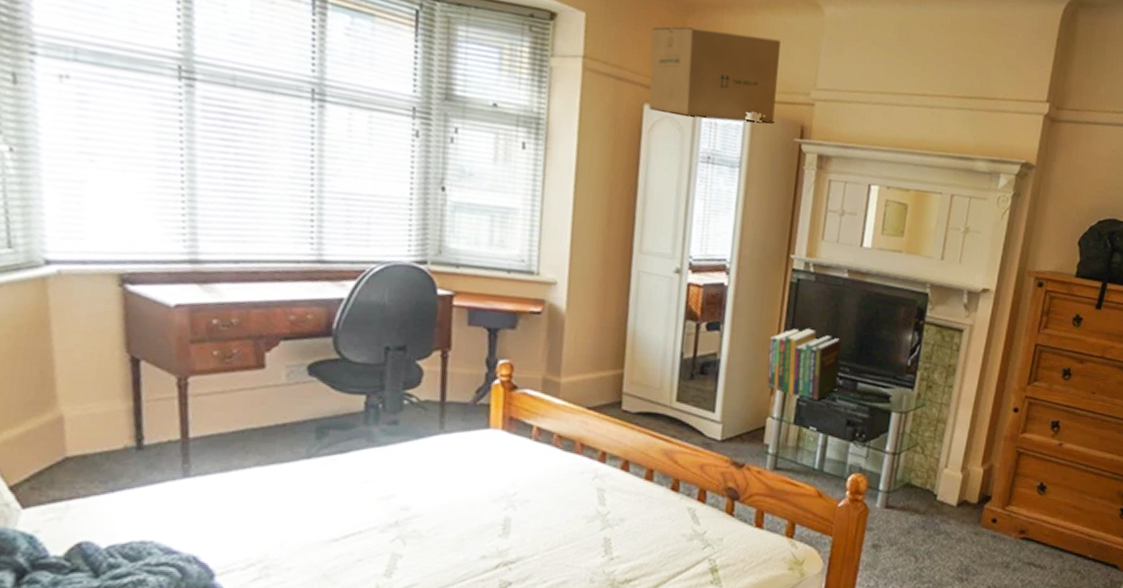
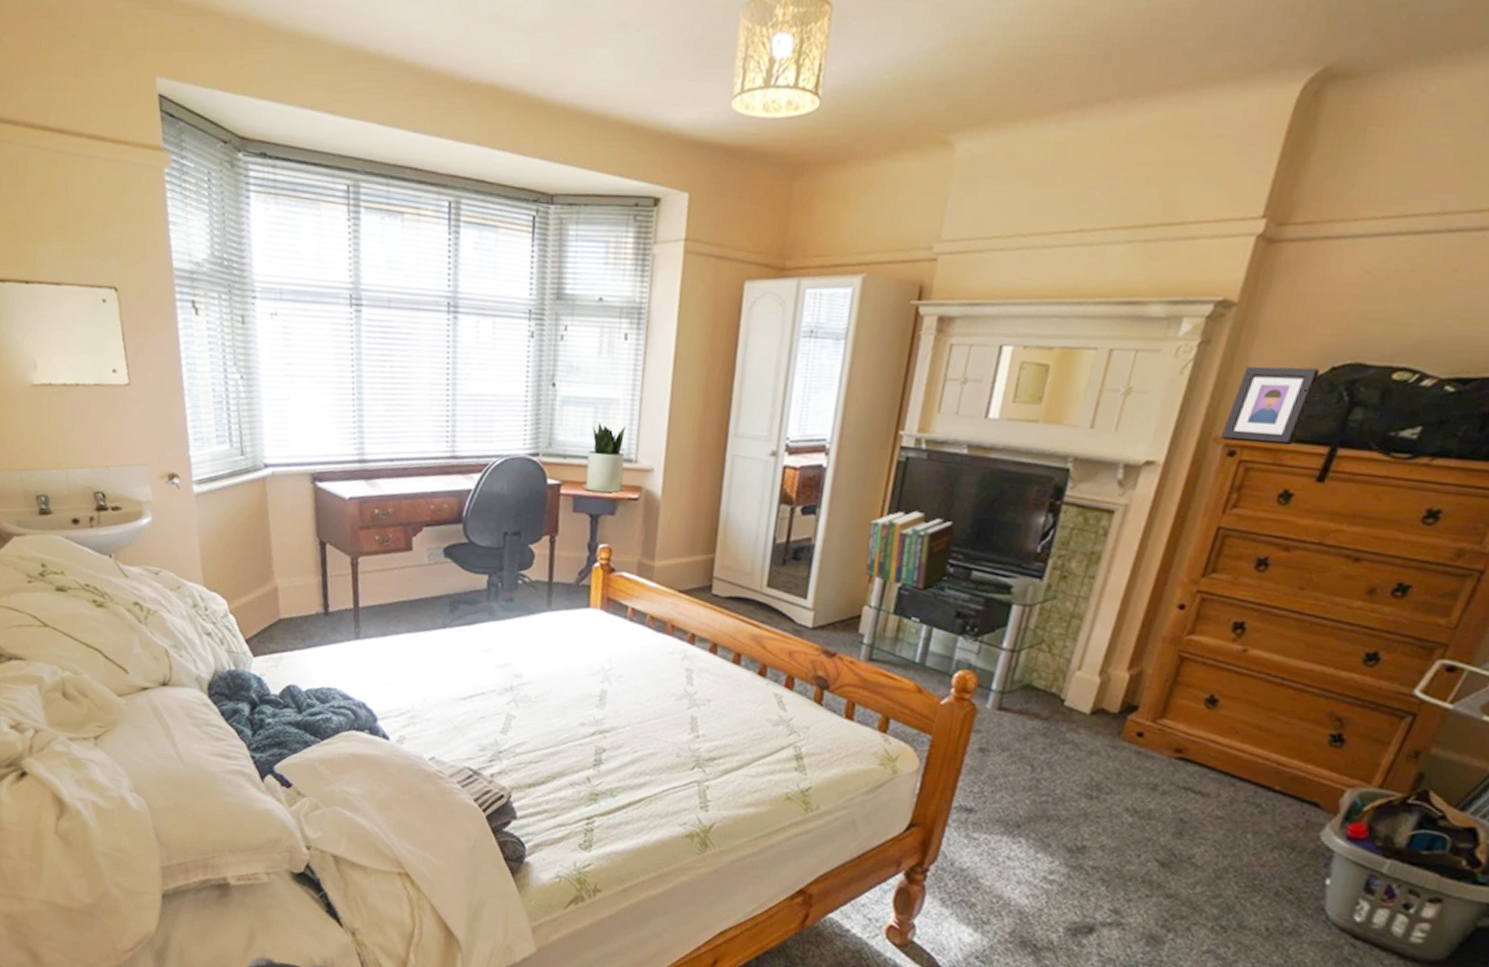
planter: none [478,231,527,307] -> present [582,422,627,494]
box: present [648,26,781,124] -> none [749,189,900,291]
picture frame: none [1032,216,1091,280] -> present [1220,366,1319,446]

